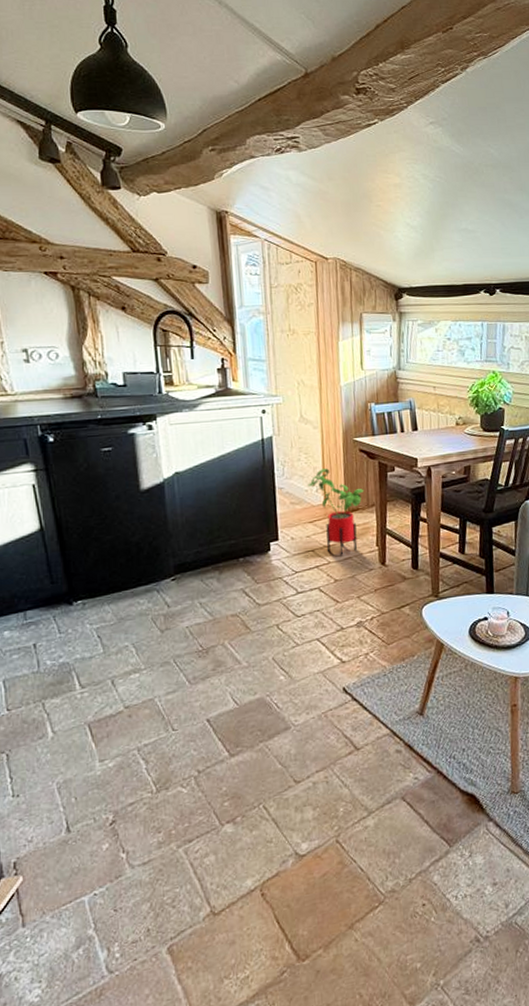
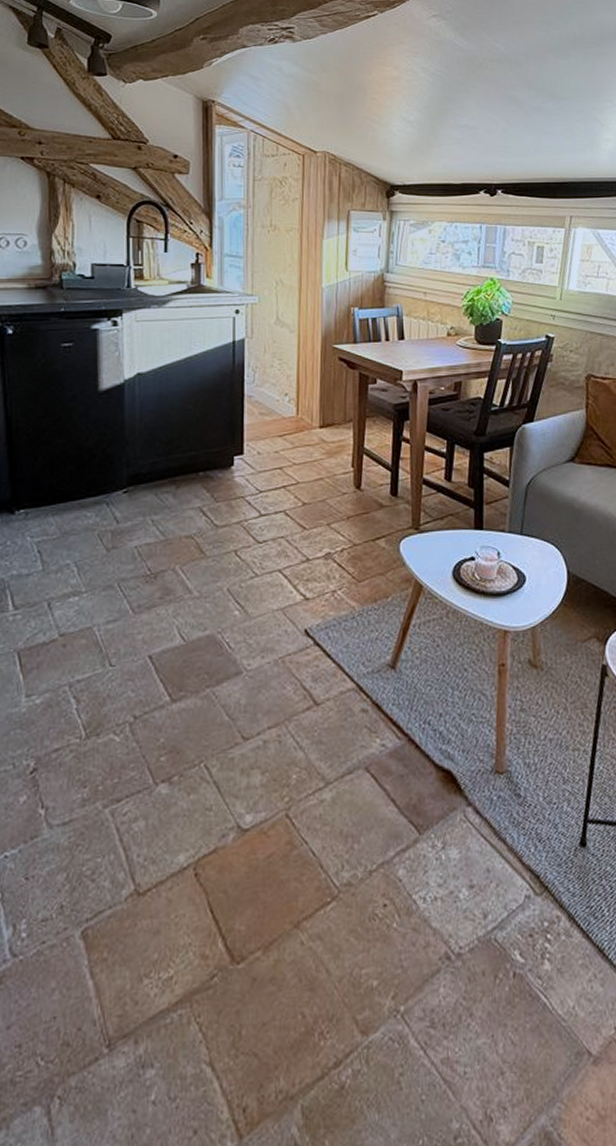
house plant: present [308,468,365,557] -> none [280,377,342,477]

